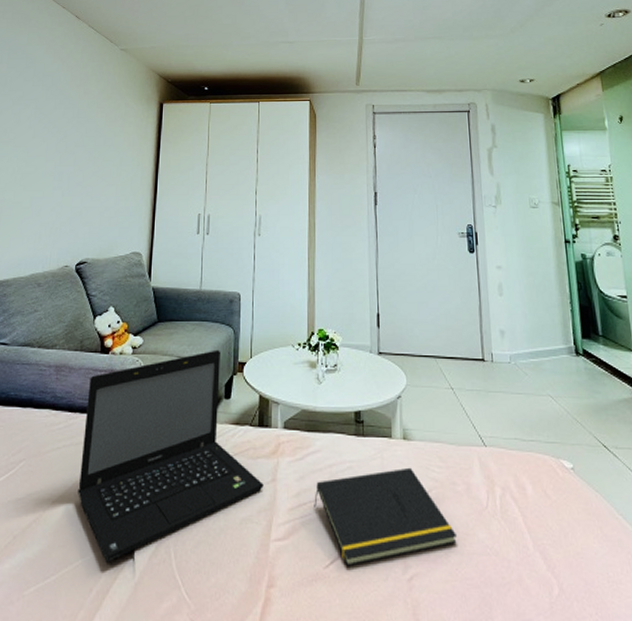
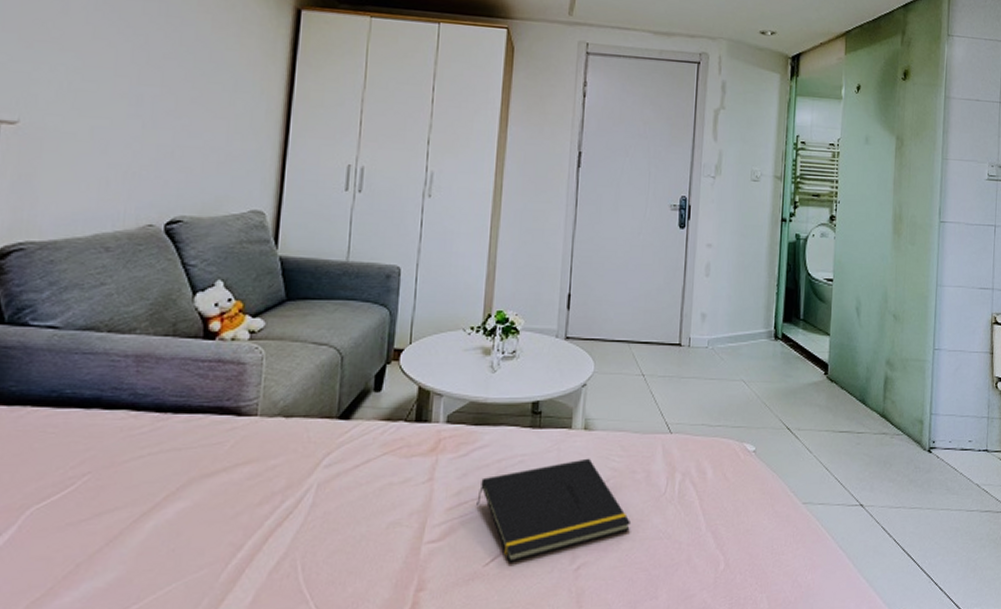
laptop: present [78,349,264,563] -> none [170,334,418,583]

